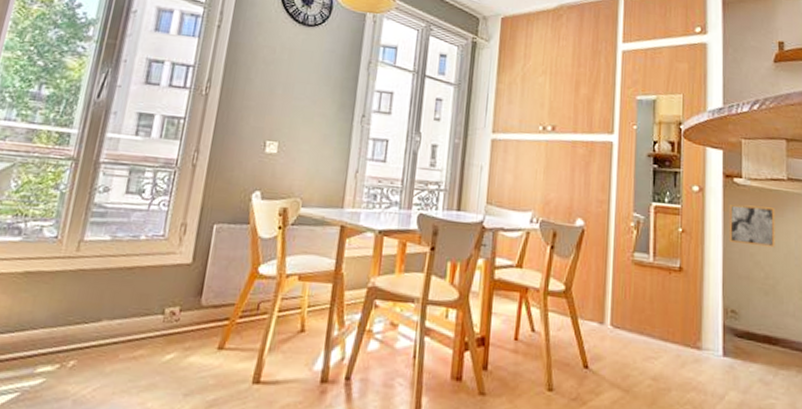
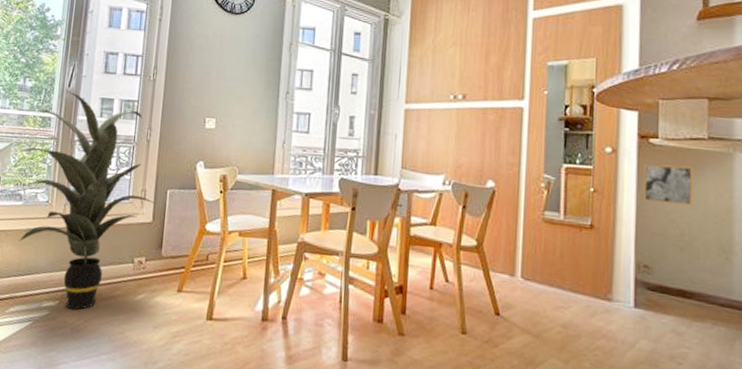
indoor plant: none [11,103,199,376] -> present [19,91,156,310]

